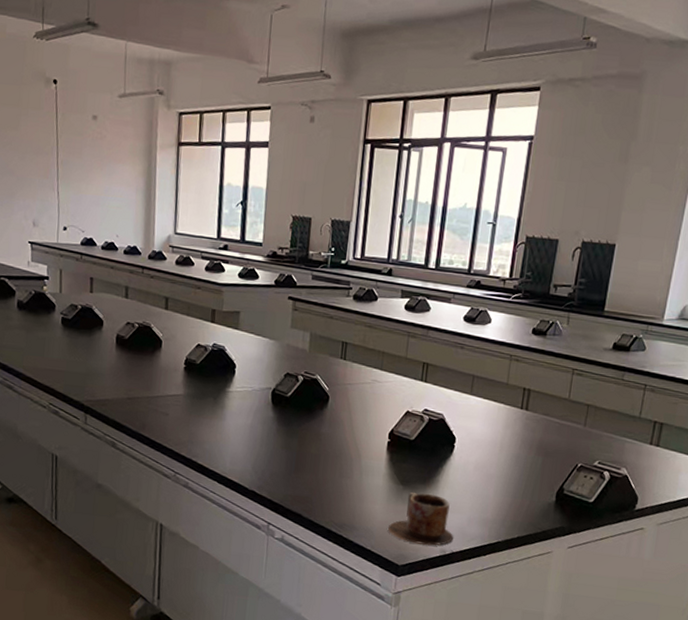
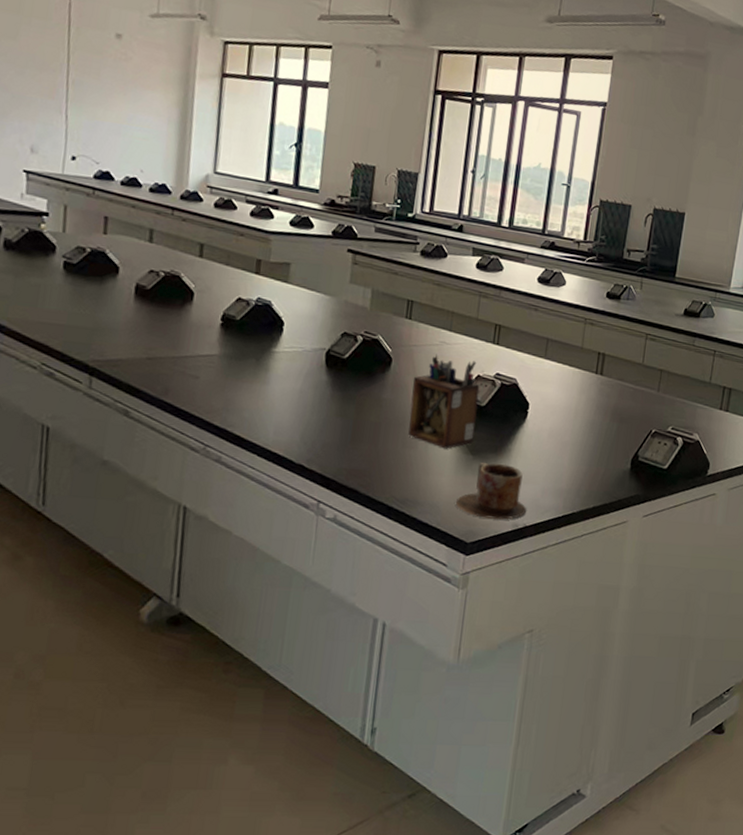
desk organizer: none [345,391,409,479] -> present [408,354,480,449]

